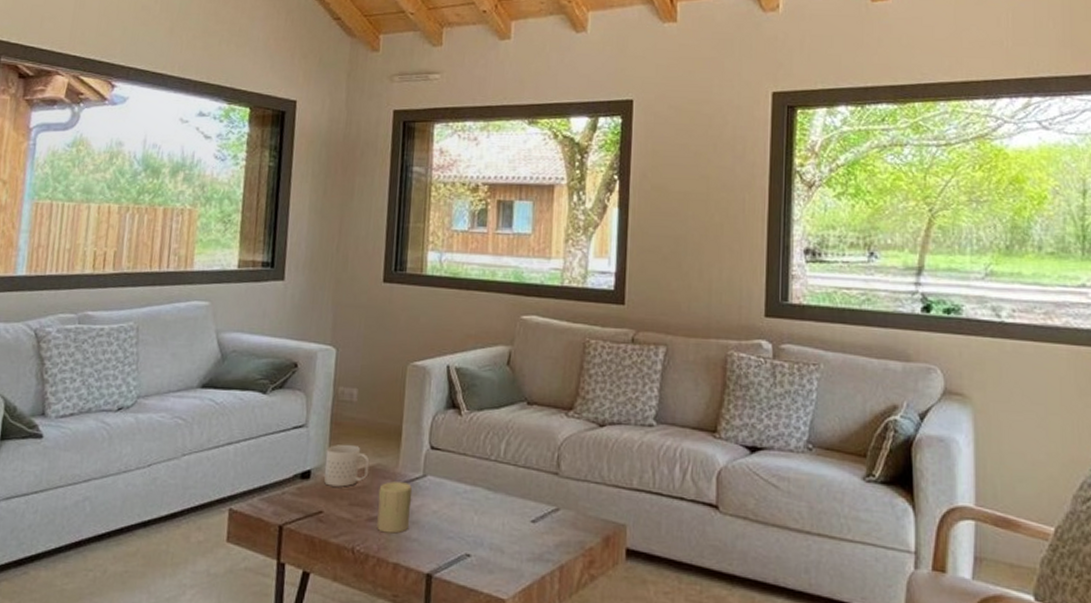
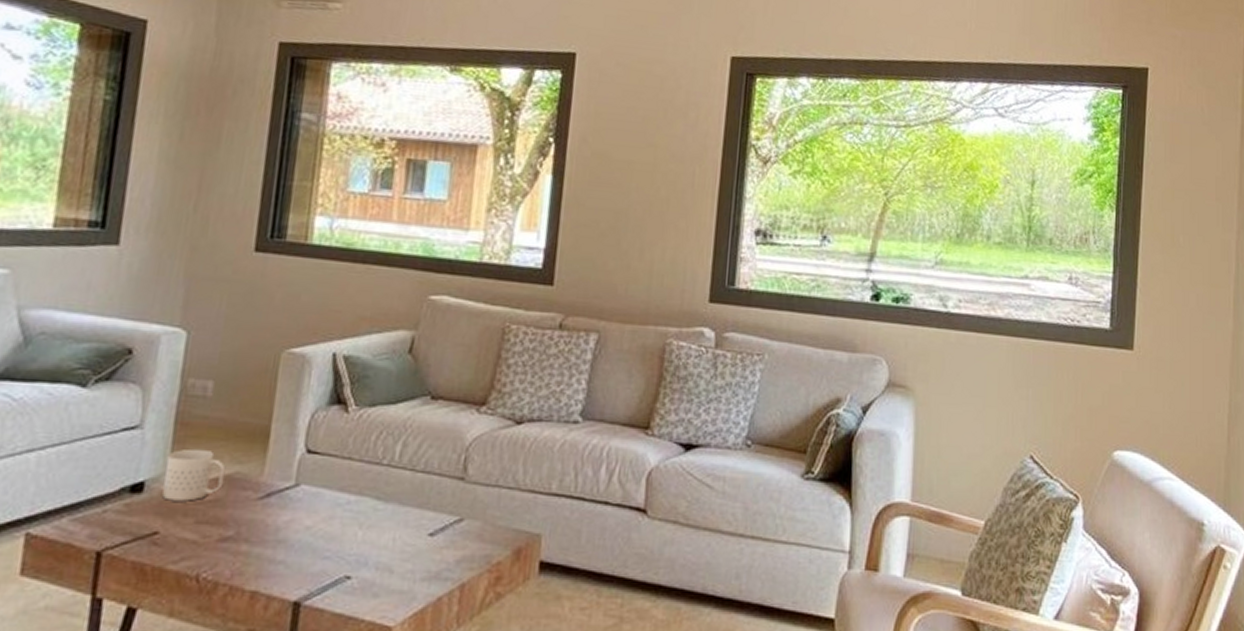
candle: present [377,481,413,534] -> none [231,493,281,556]

